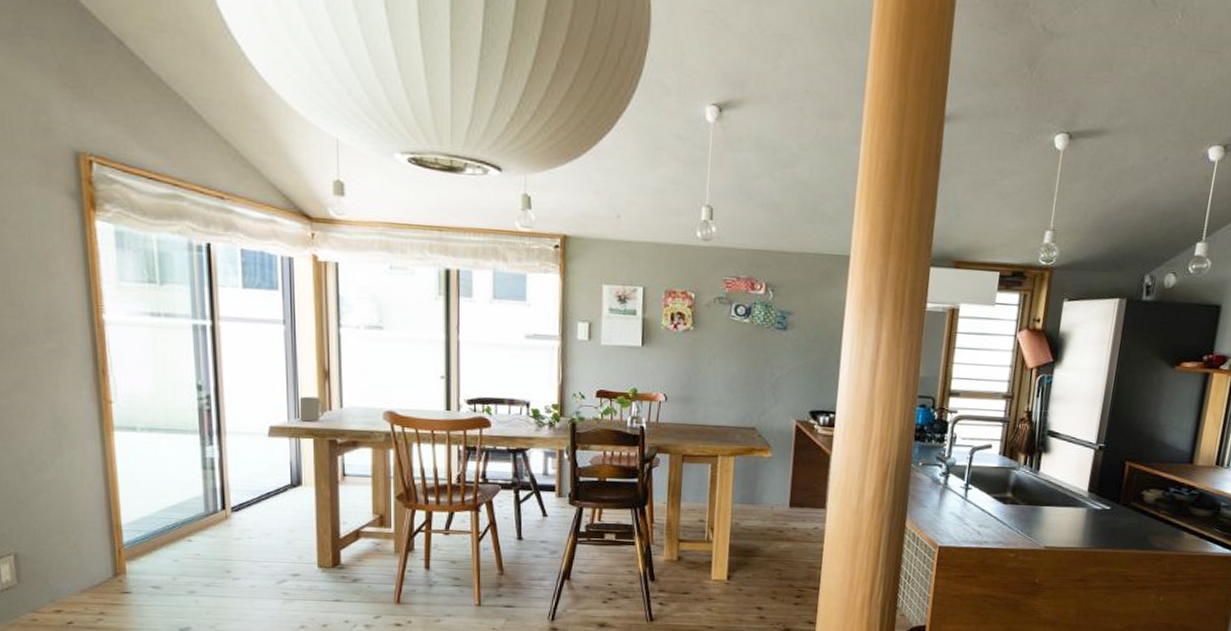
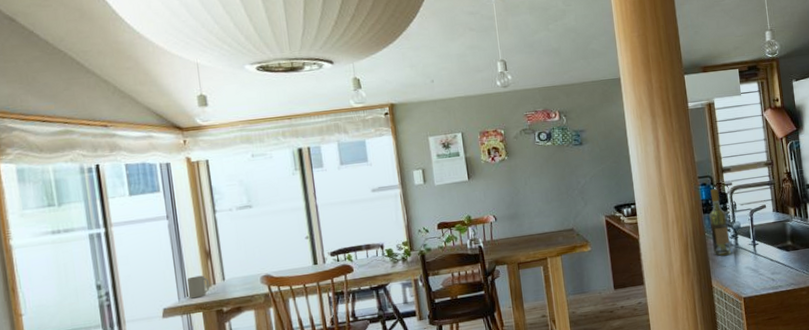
bottle: none [916,414,942,494] -> present [709,188,731,256]

